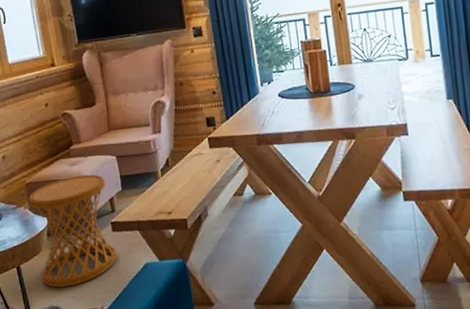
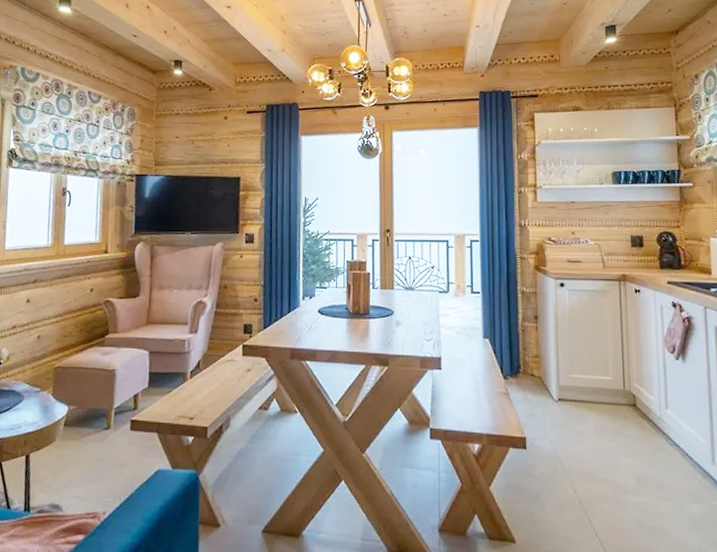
side table: present [28,174,117,288] -> none [48,366,133,485]

